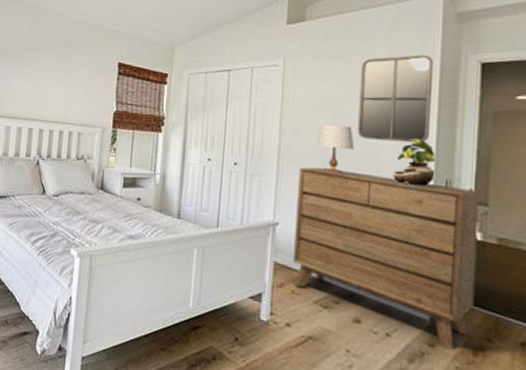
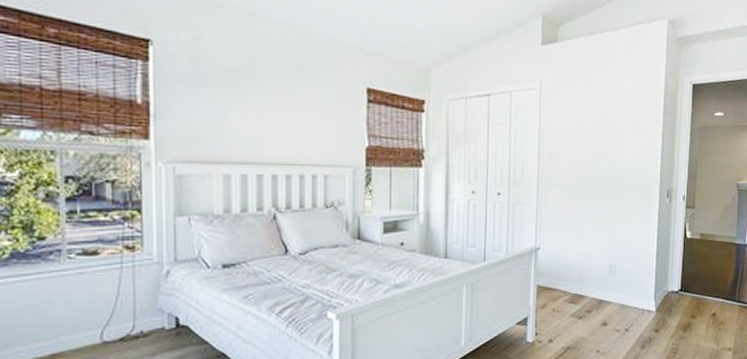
dresser: present [293,167,480,350] -> none [553,190,690,331]
table lamp: present [315,124,355,175] -> none [569,147,601,194]
home mirror: present [357,54,434,143] -> none [603,76,660,159]
potted plant: present [393,138,436,187] -> none [630,155,661,198]

